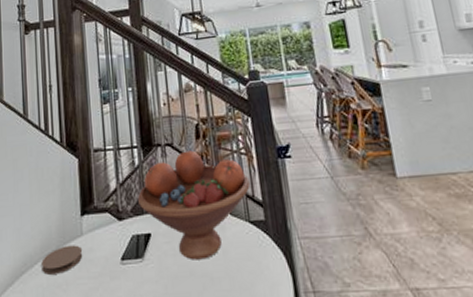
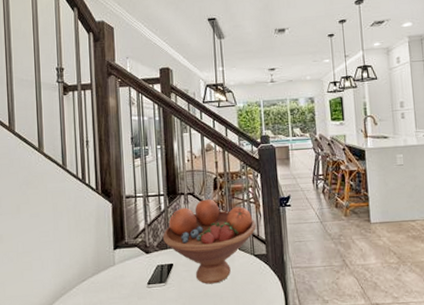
coaster: present [41,245,82,275] -> none [79,273,114,296]

